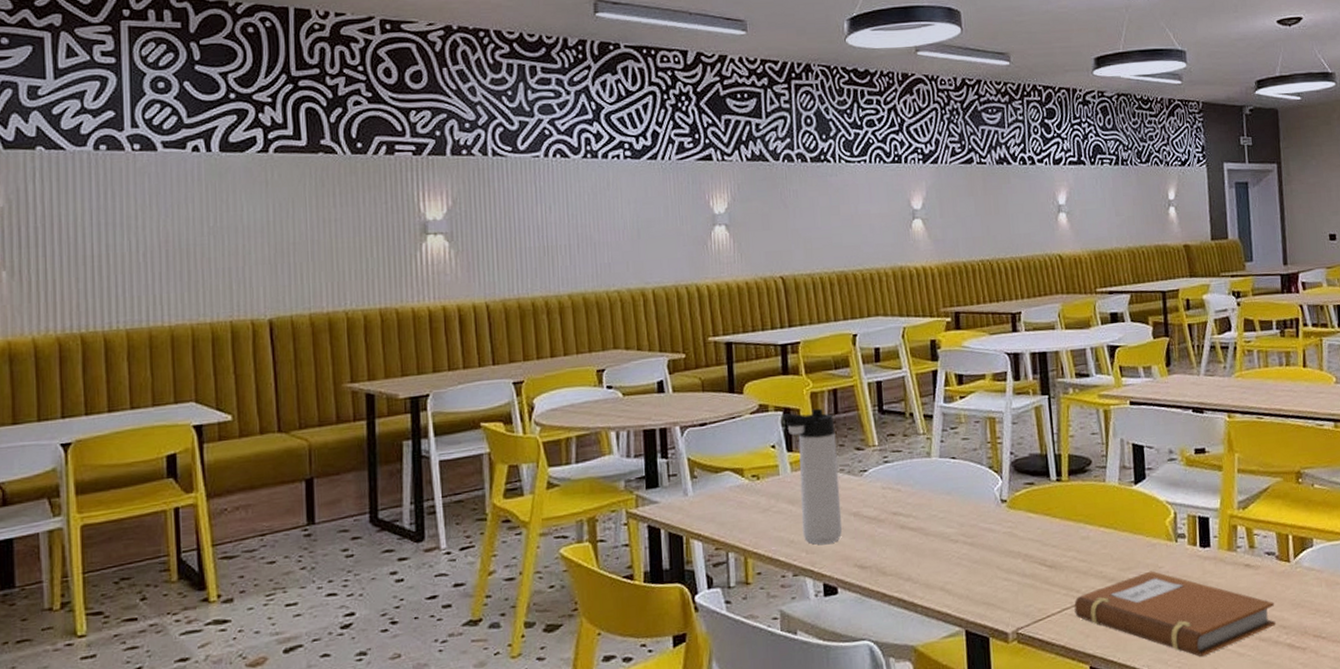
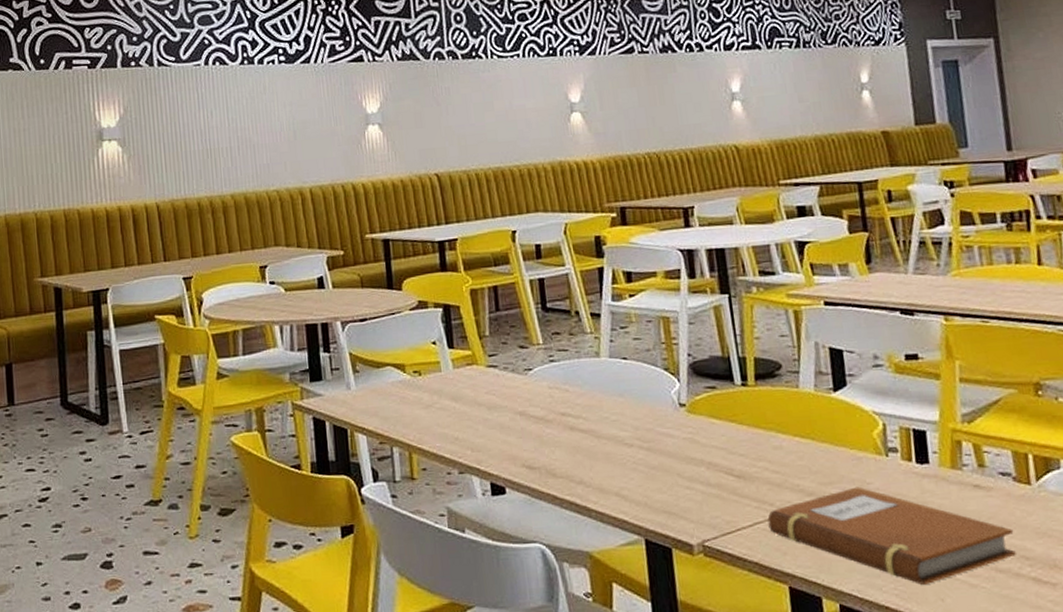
thermos bottle: present [782,408,843,545] -> none [442,305,509,443]

